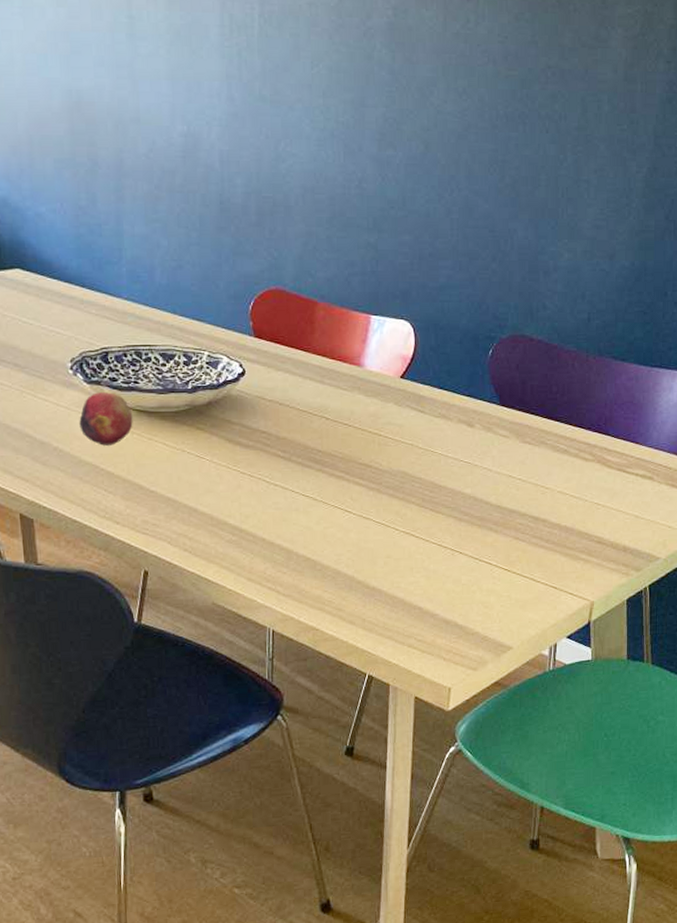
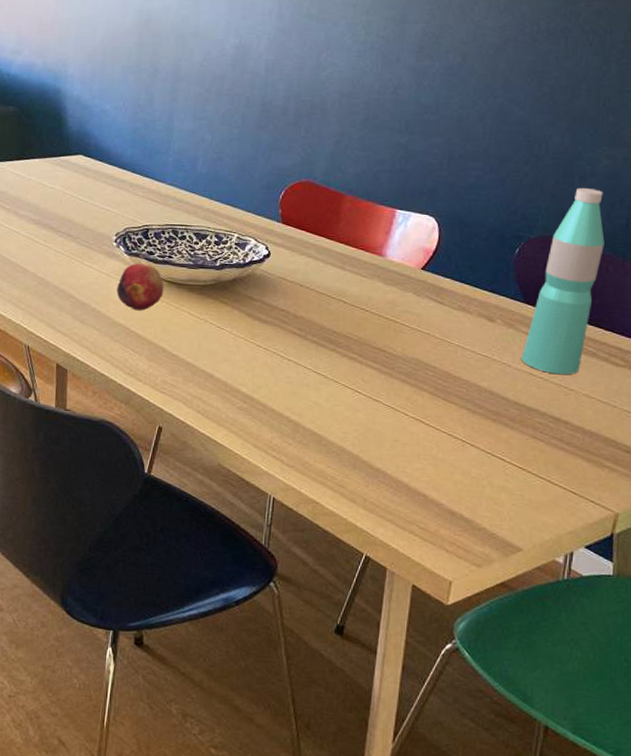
water bottle: none [501,283,569,475] -> present [521,187,605,375]

